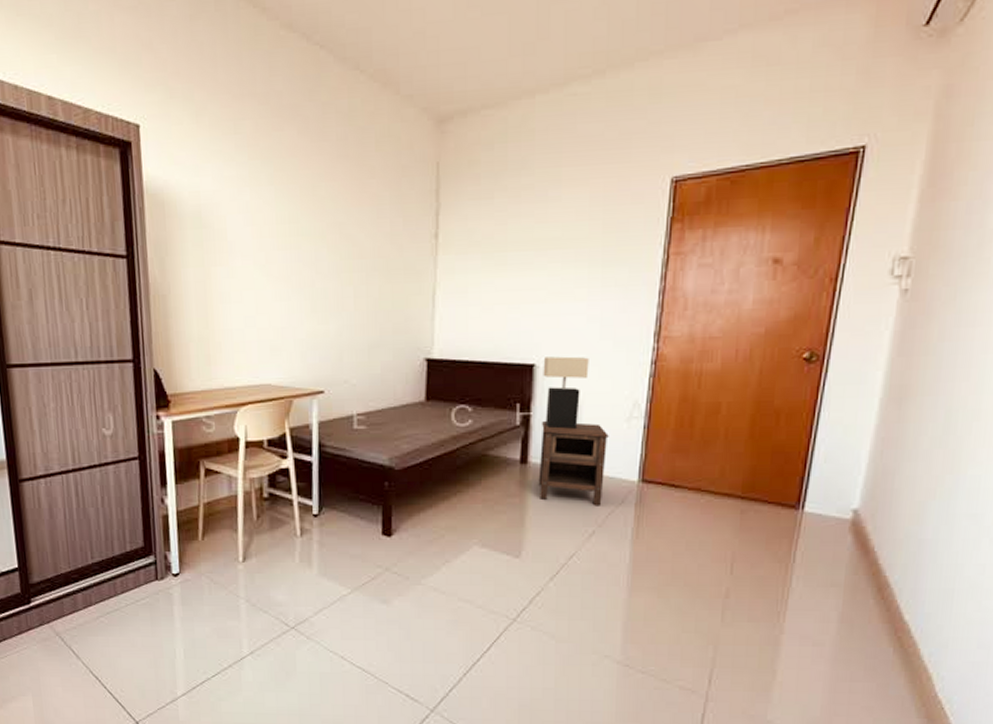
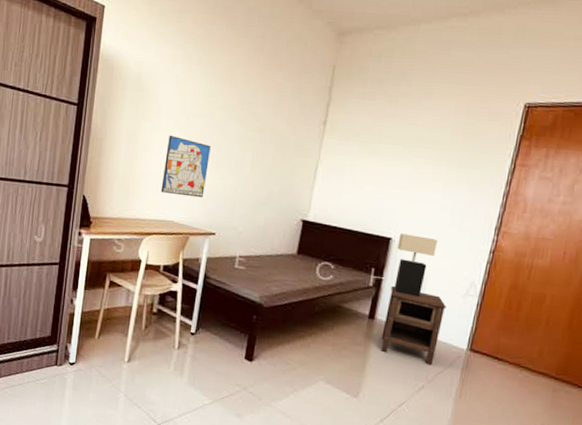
wall art: none [247,278,303,352] -> present [160,135,211,198]

